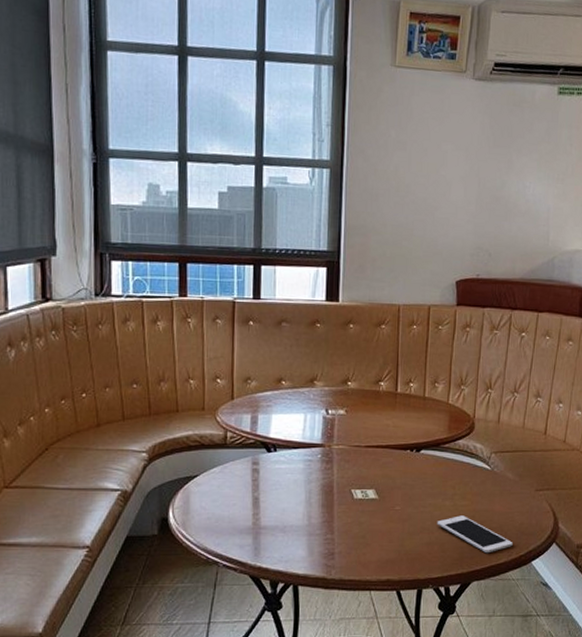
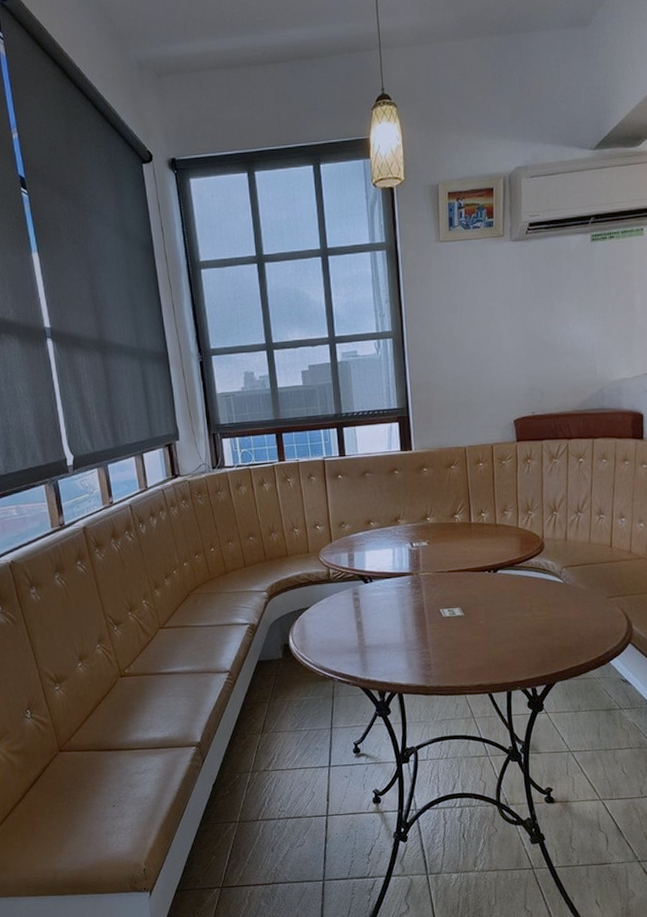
cell phone: present [436,515,513,554] -> none [518,624,591,657]

